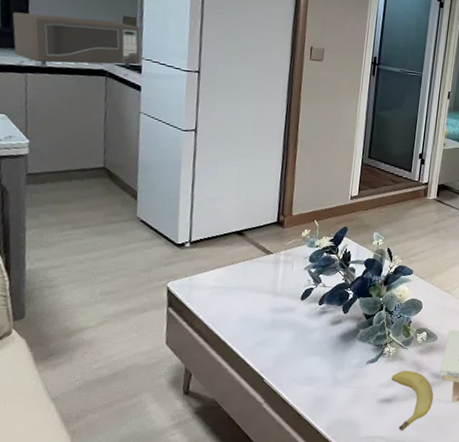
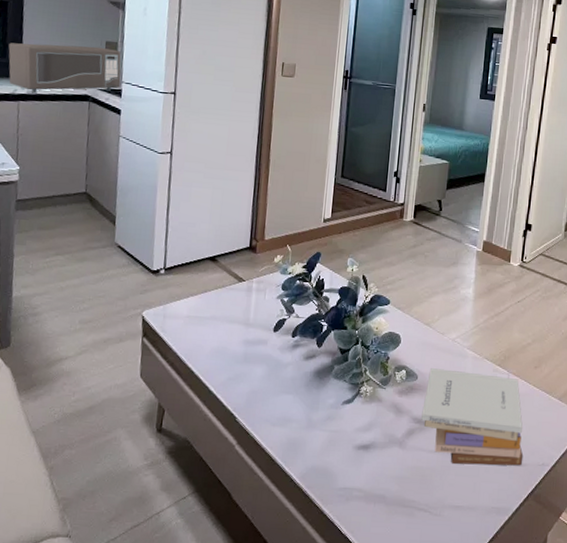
fruit: present [391,370,434,431] -> none [369,413,415,483]

